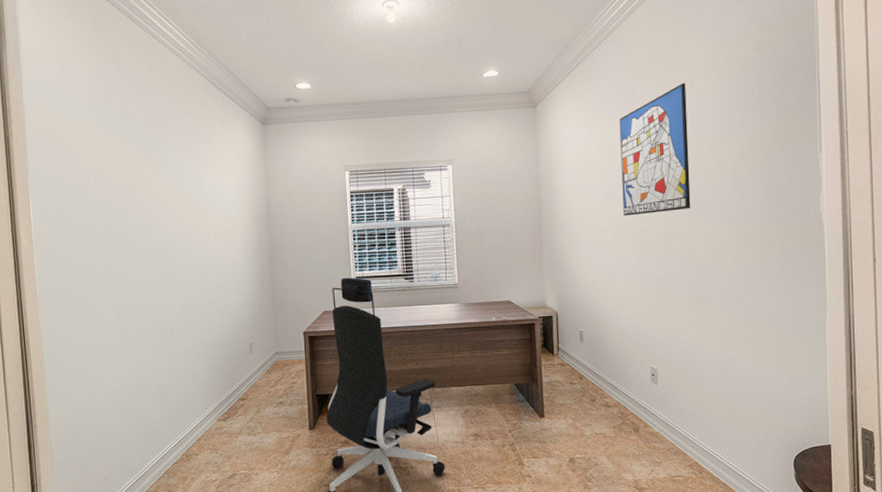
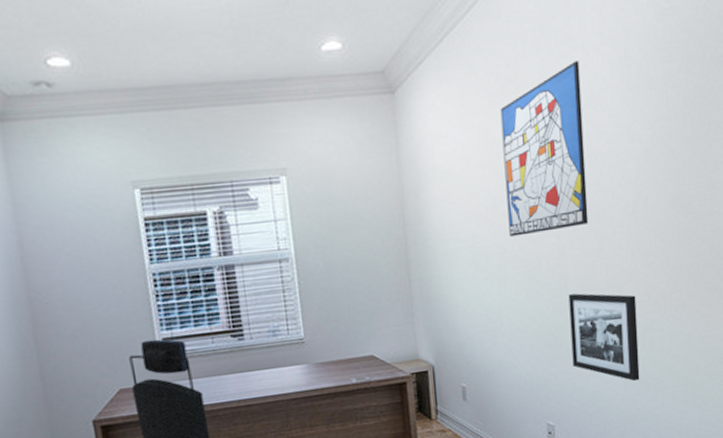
picture frame: none [672,263,735,339] -> present [568,293,640,382]

